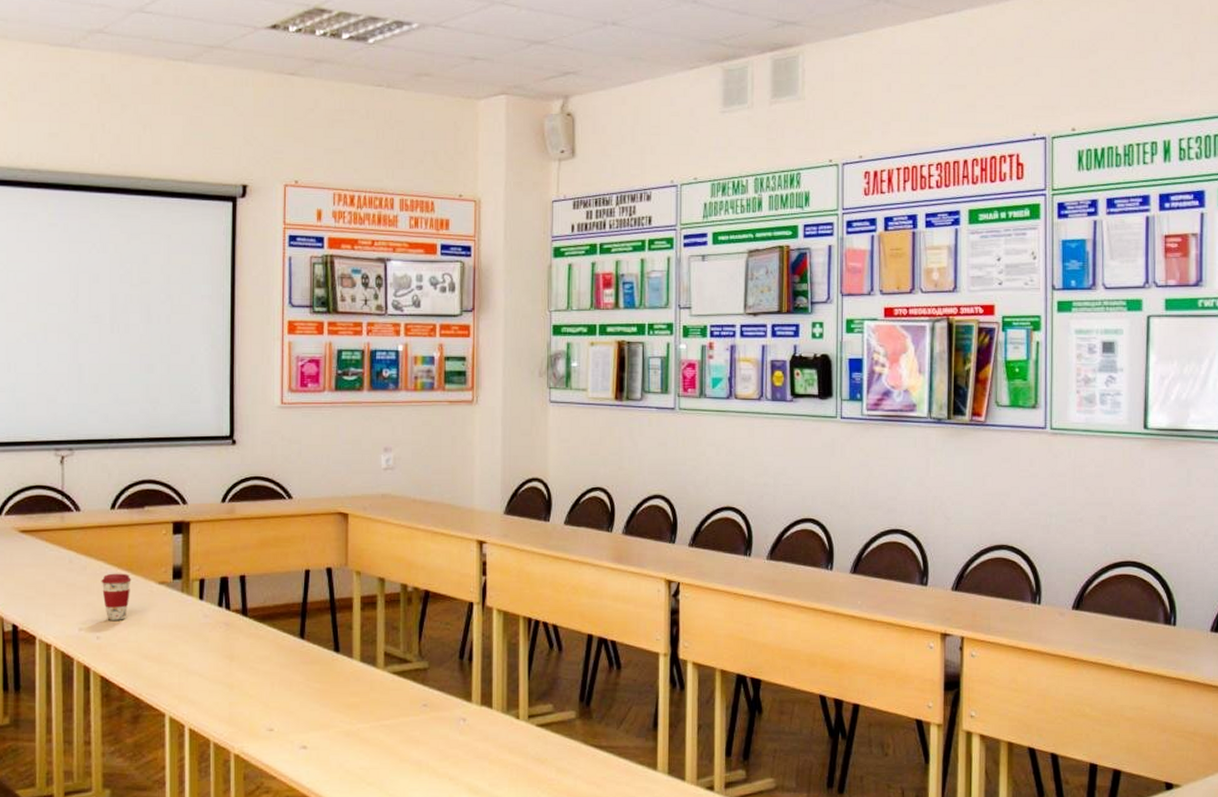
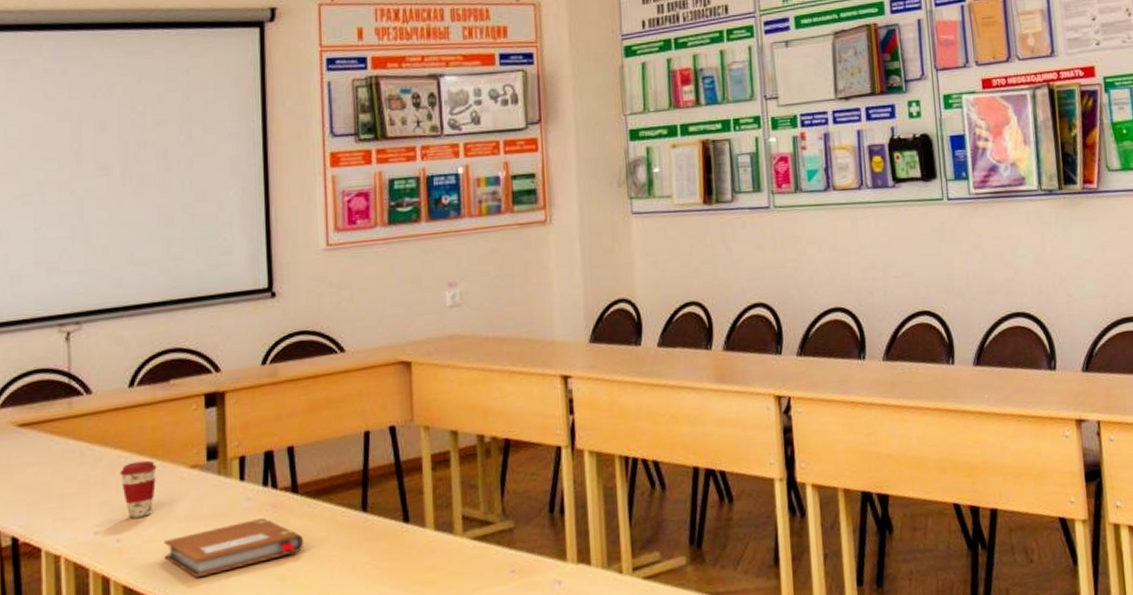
notebook: none [135,634,249,677] -> present [164,518,303,579]

